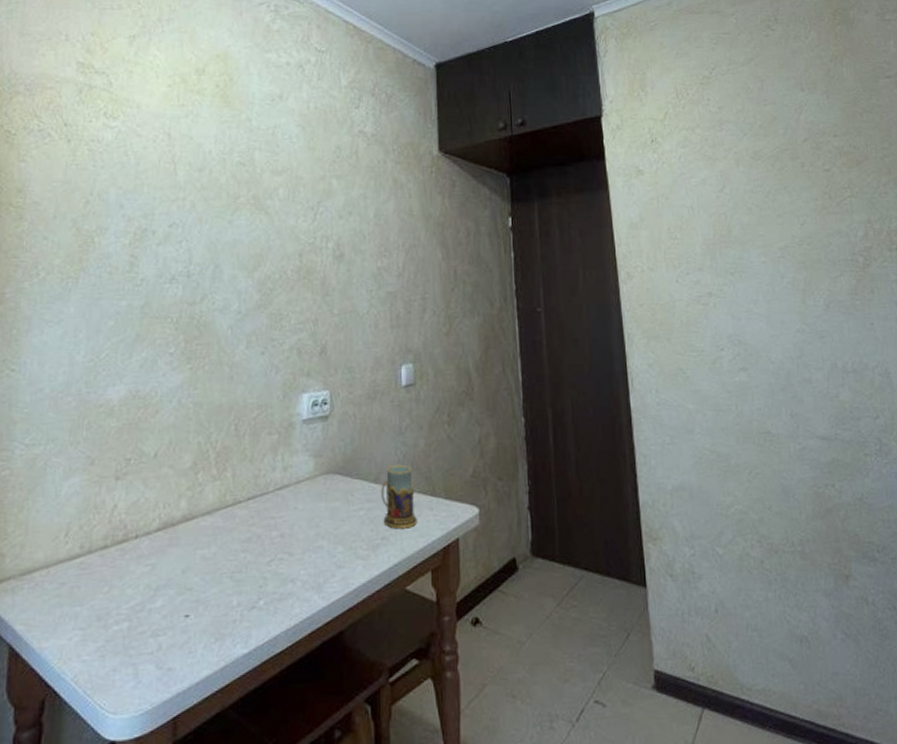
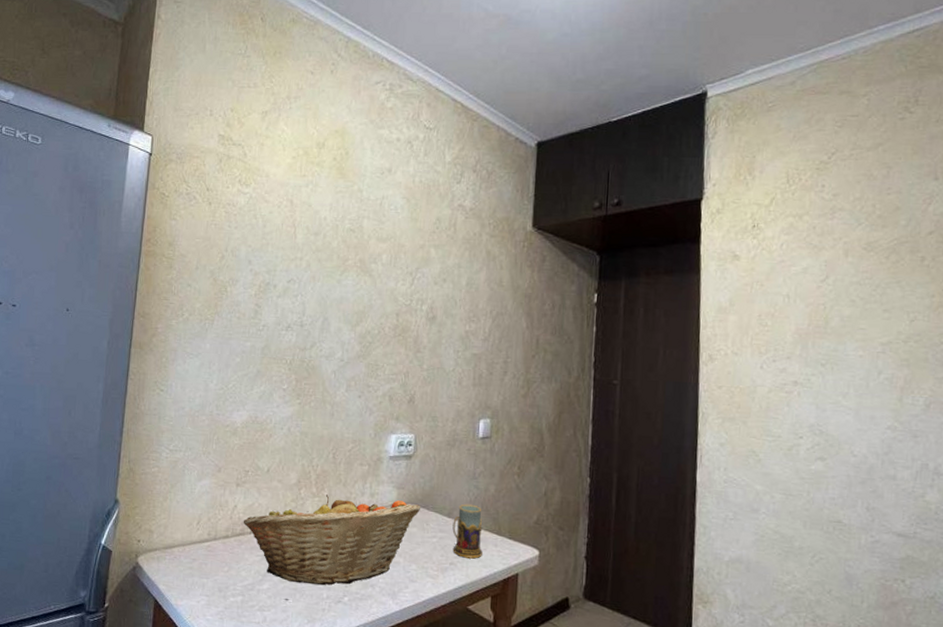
fruit basket: none [125,471,344,593] -> present [243,494,421,586]

